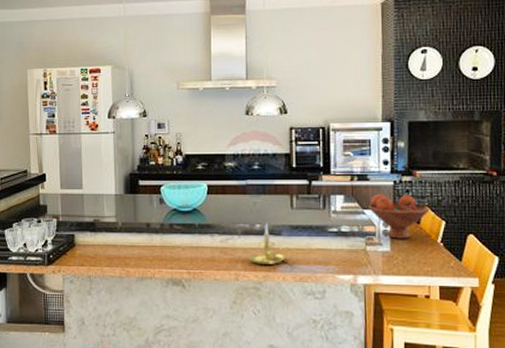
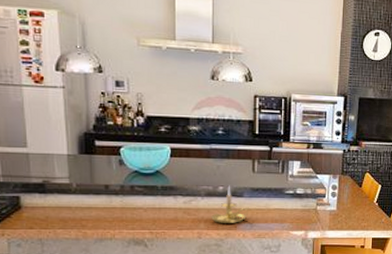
fruit bowl: present [368,193,430,239] -> none [321,160,371,200]

